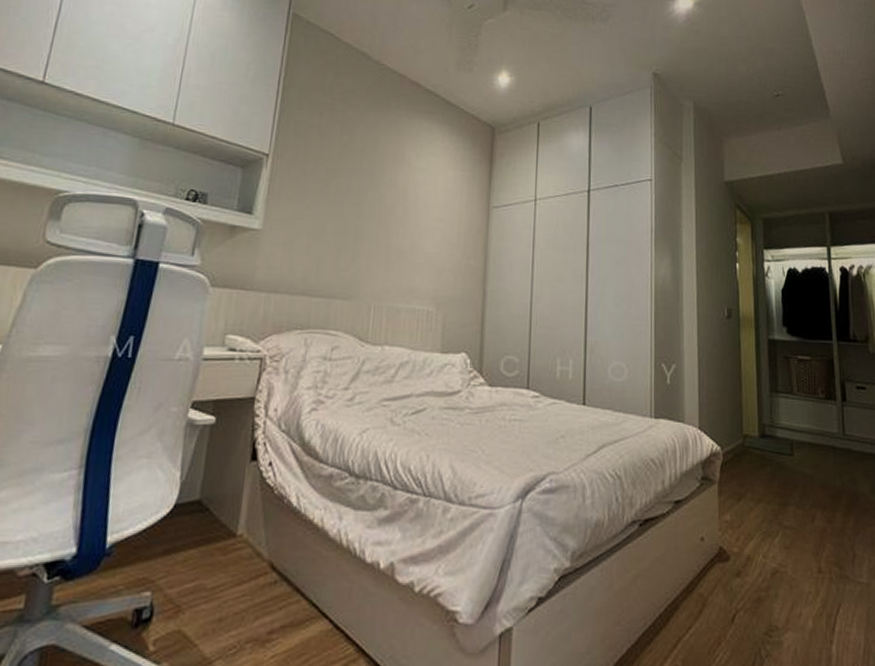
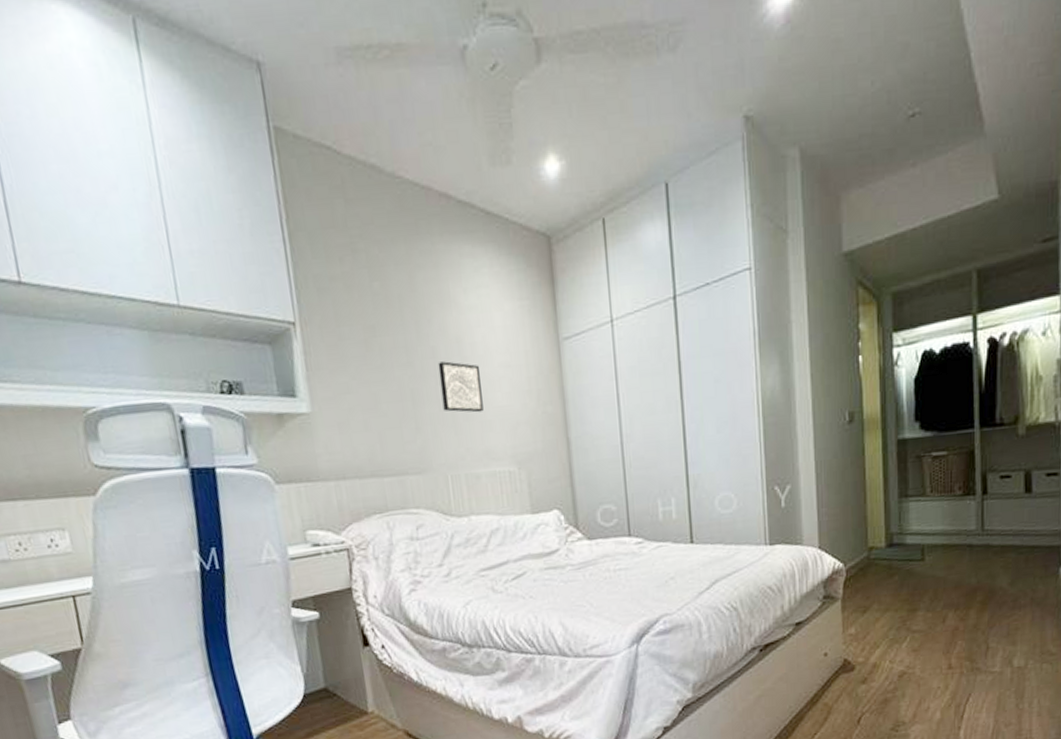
wall art: none [380,207,419,255] -> present [438,361,484,413]

